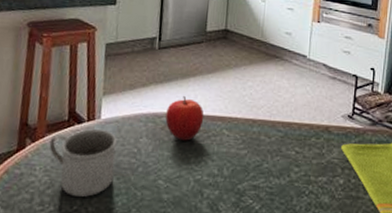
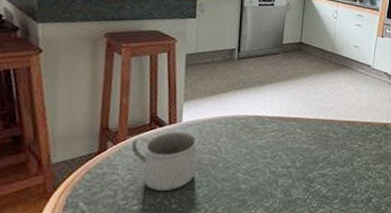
fruit: present [165,96,204,141] -> none [244,101,280,139]

